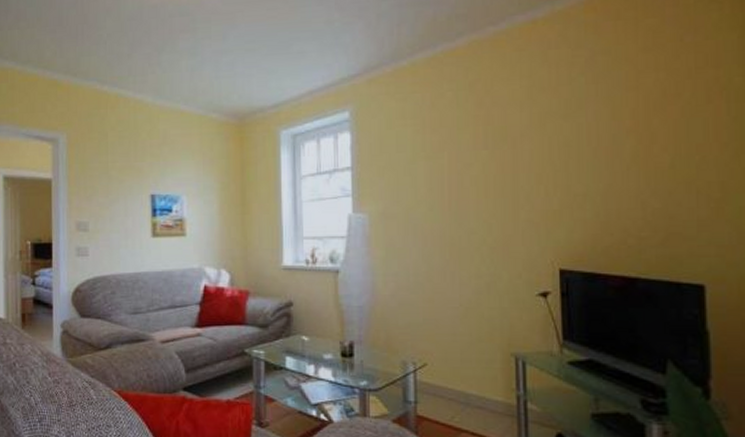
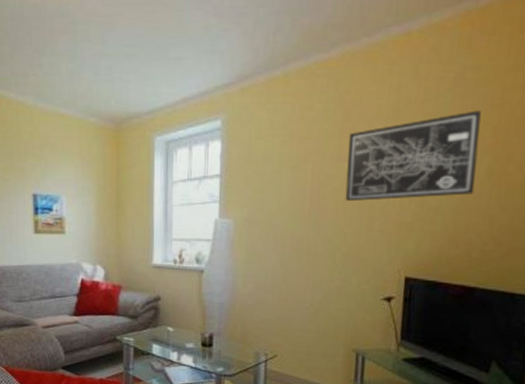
wall art: none [483,93,622,191] -> present [345,110,481,202]

